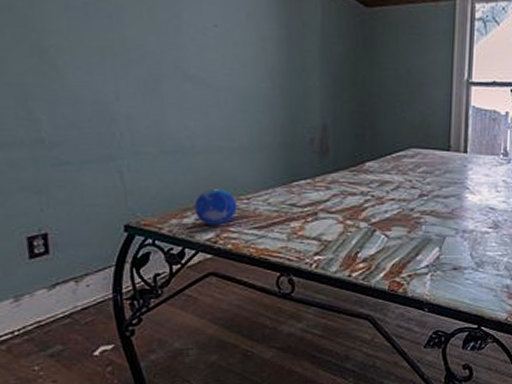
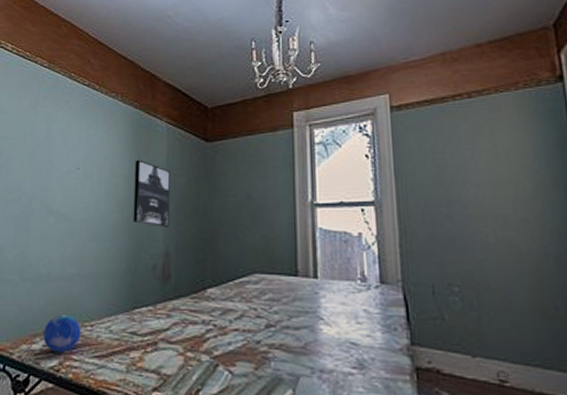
wall art: none [285,21,326,100] -> present [133,159,170,227]

